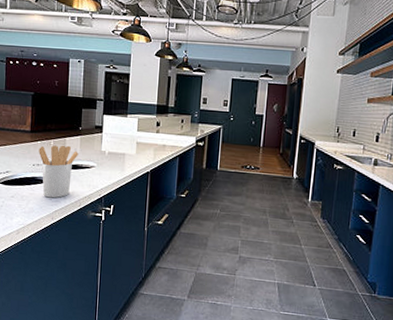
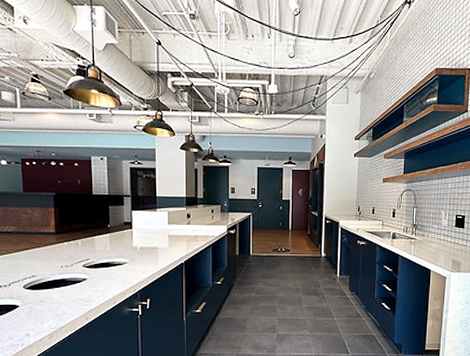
utensil holder: present [39,145,78,198] -> none [66,244,109,298]

